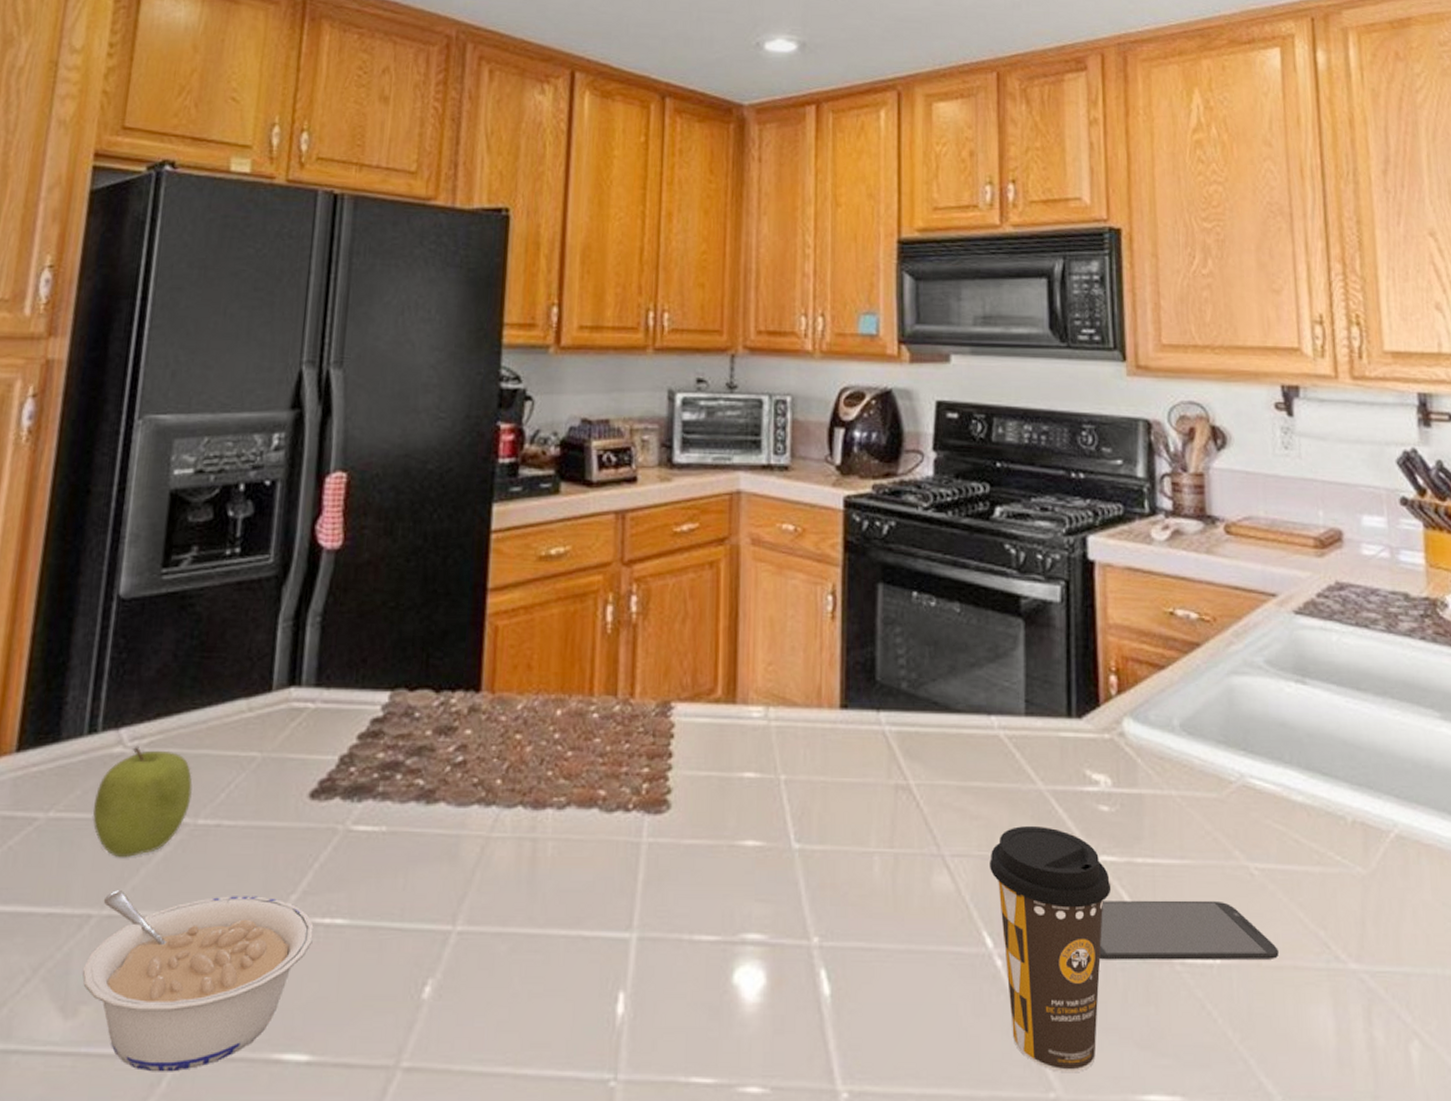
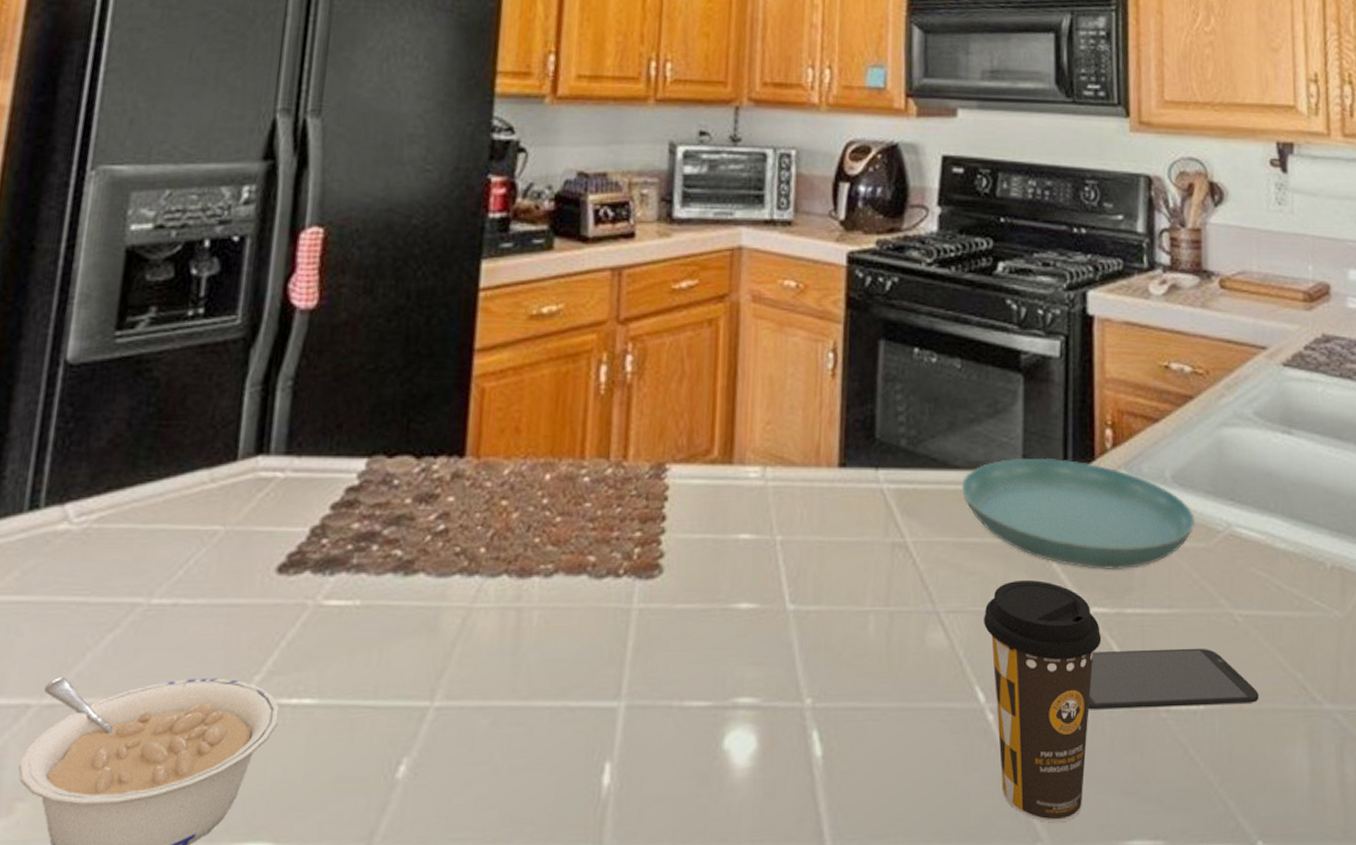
fruit: present [93,745,192,857] -> none [33,521,147,642]
saucer: none [963,703,1206,819] -> present [961,457,1195,571]

